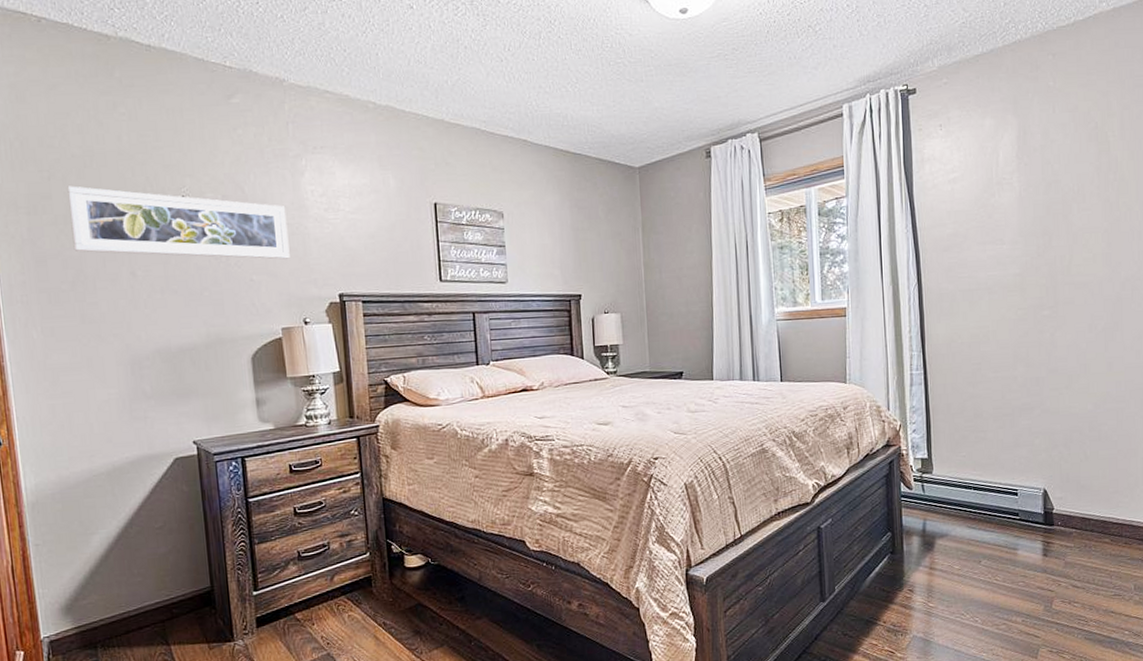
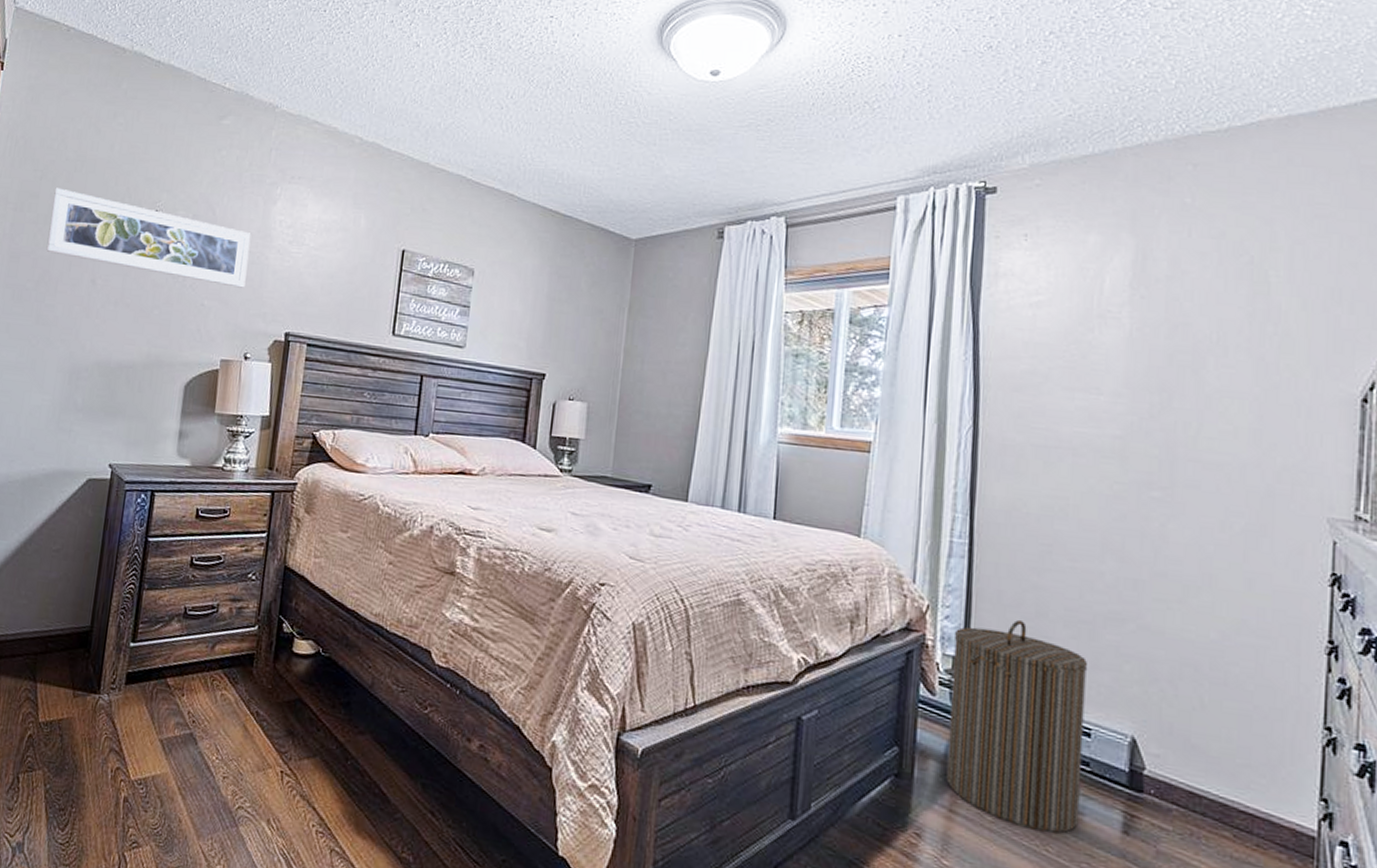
laundry hamper: none [921,422,1015,568] -> present [946,619,1088,833]

